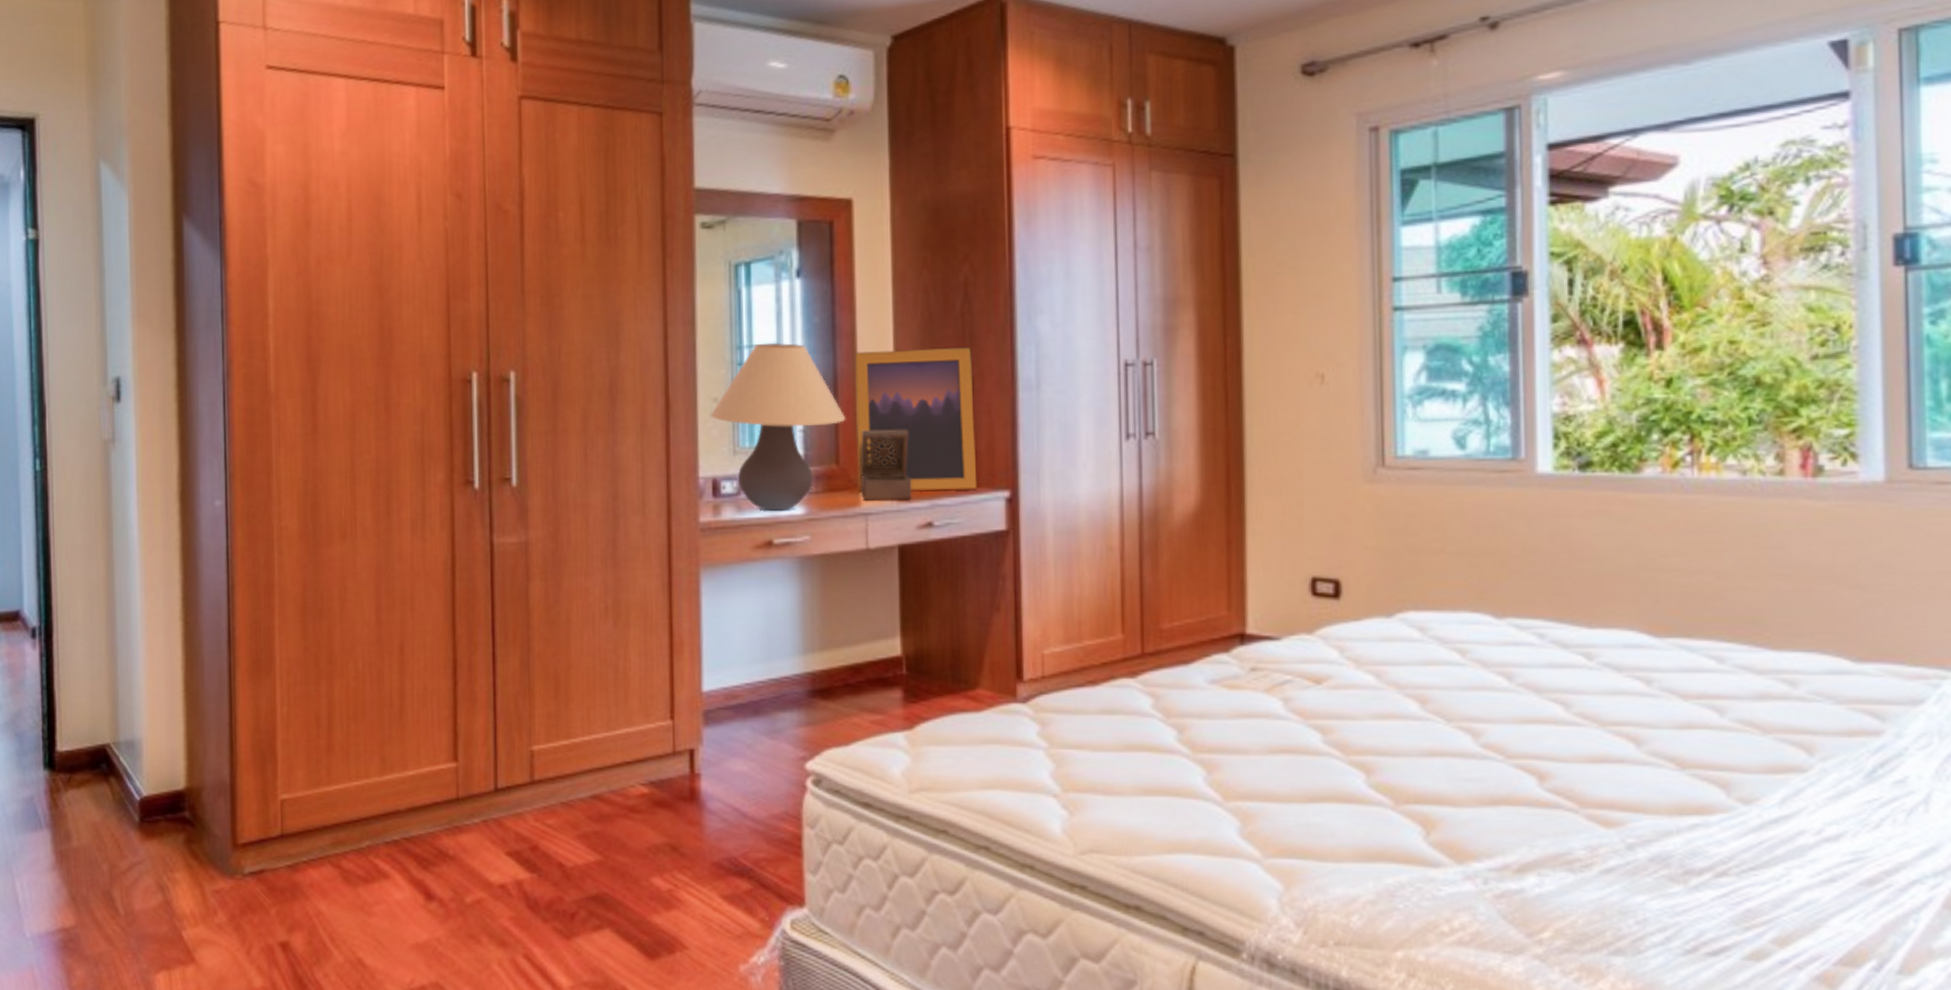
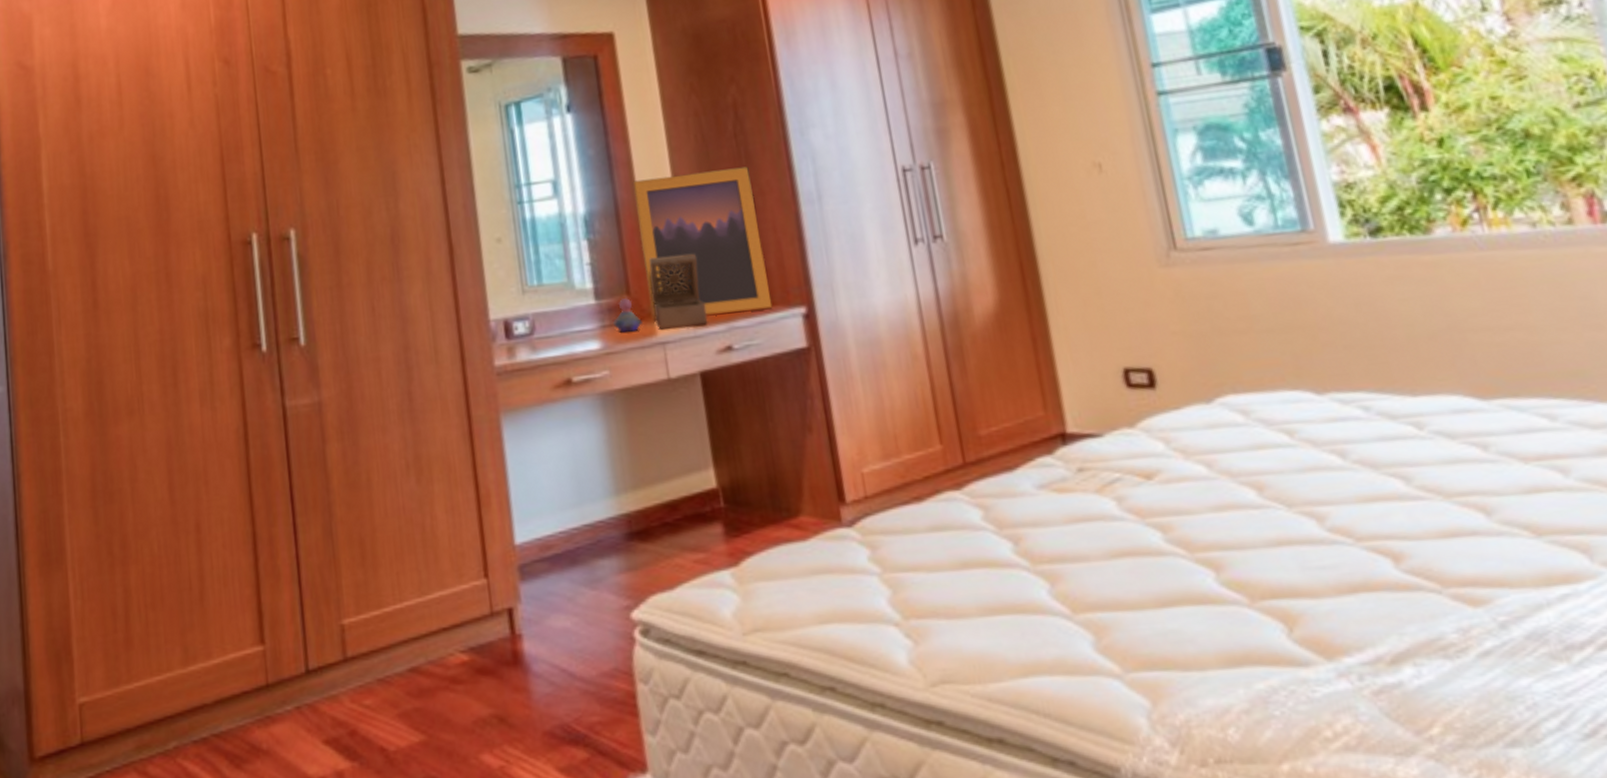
table lamp: present [711,342,846,512] -> none [496,177,632,349]
perfume bottle: none [818,466,848,500] -> present [612,297,642,333]

